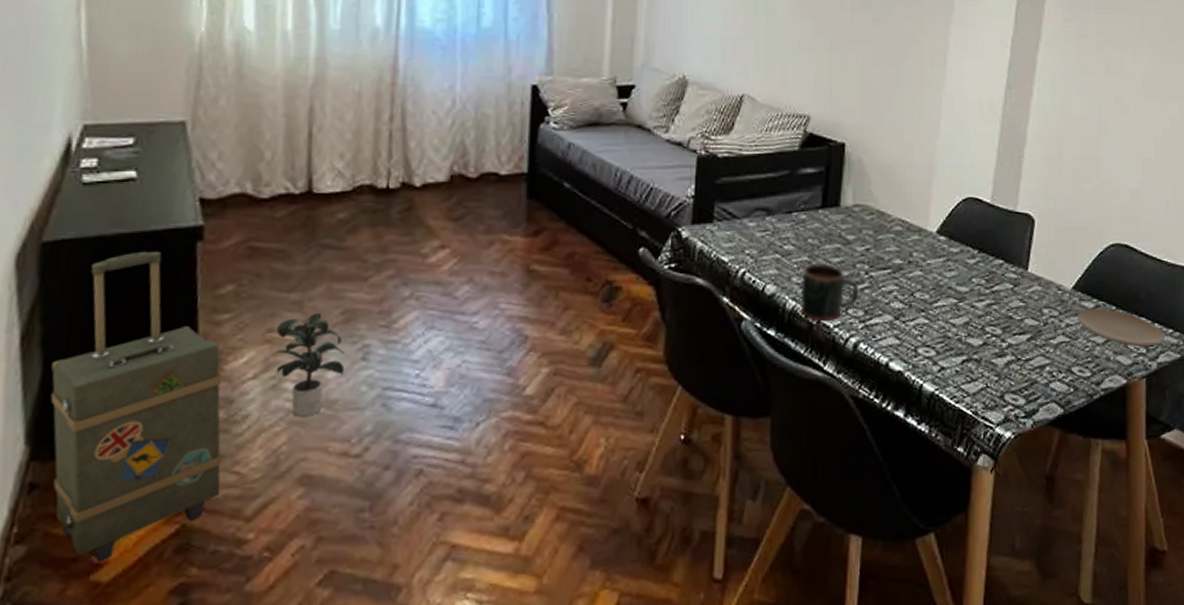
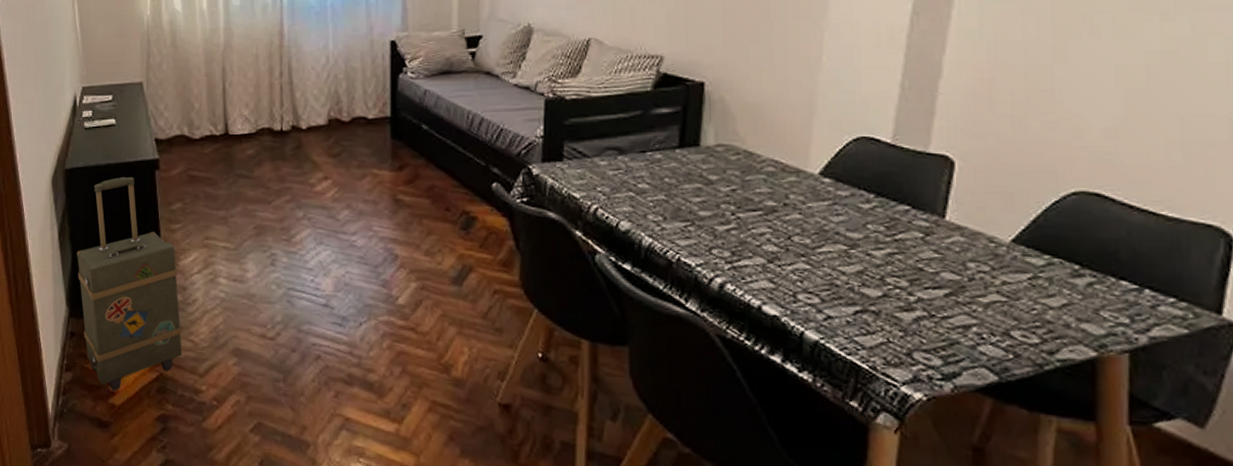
potted plant: present [275,312,346,417] -> none [211,226,259,305]
mug: present [800,263,859,322] -> none [657,202,725,260]
plate: present [1078,308,1166,347] -> none [1020,266,1164,317]

